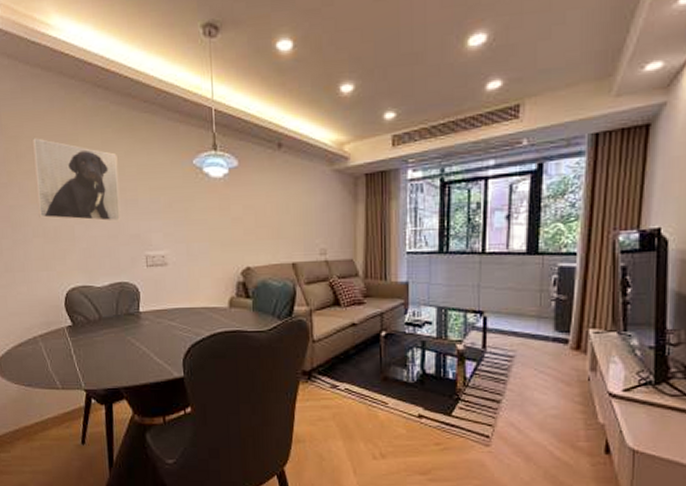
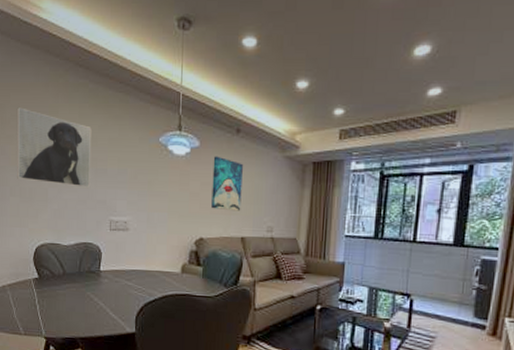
wall art: none [254,175,290,235] -> present [211,156,243,211]

